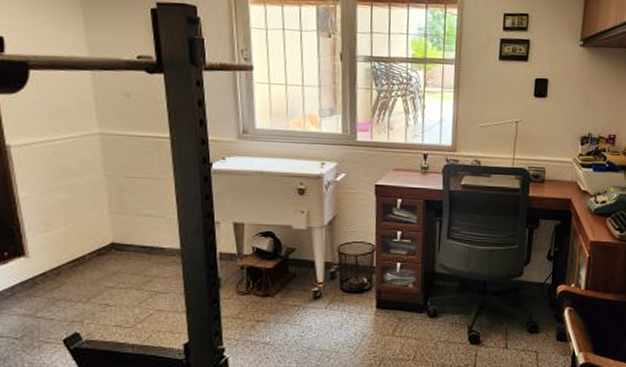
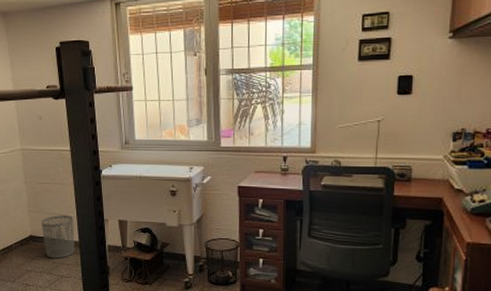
waste bin: none [128,217,175,271] -> present [41,215,75,259]

